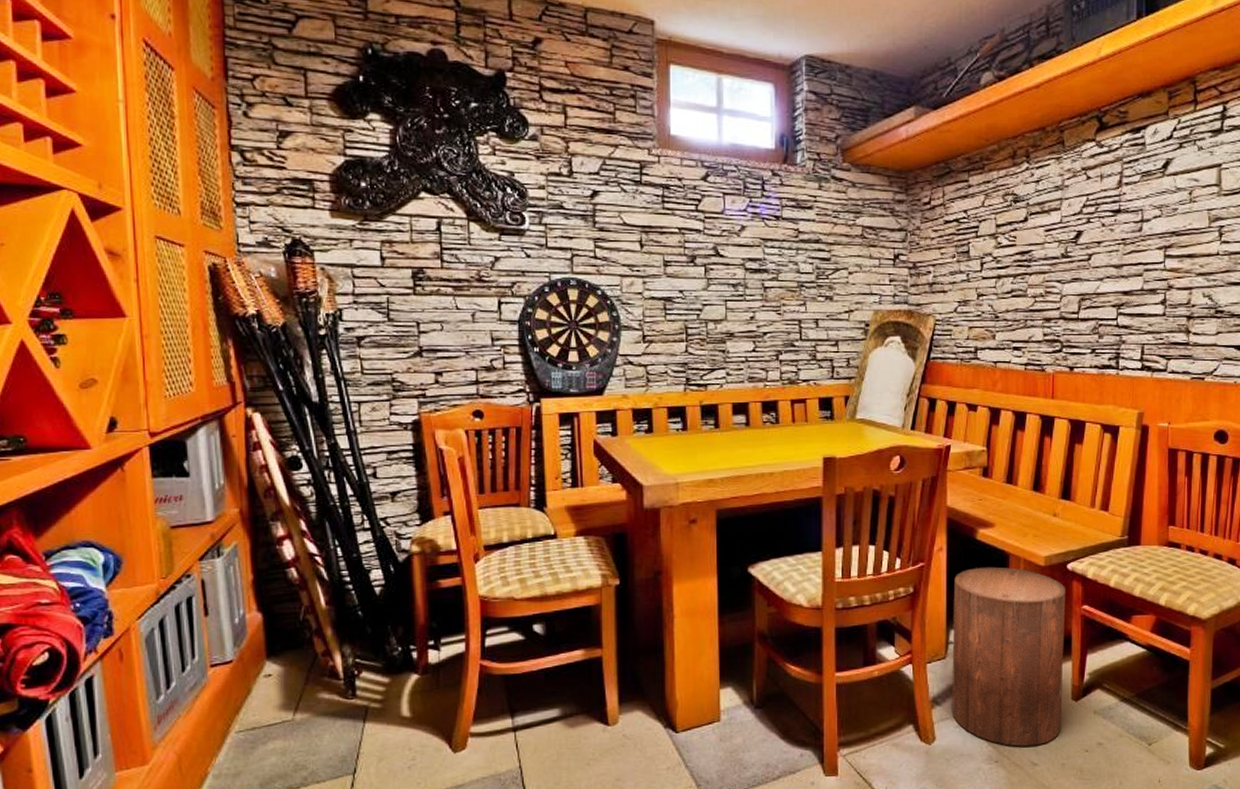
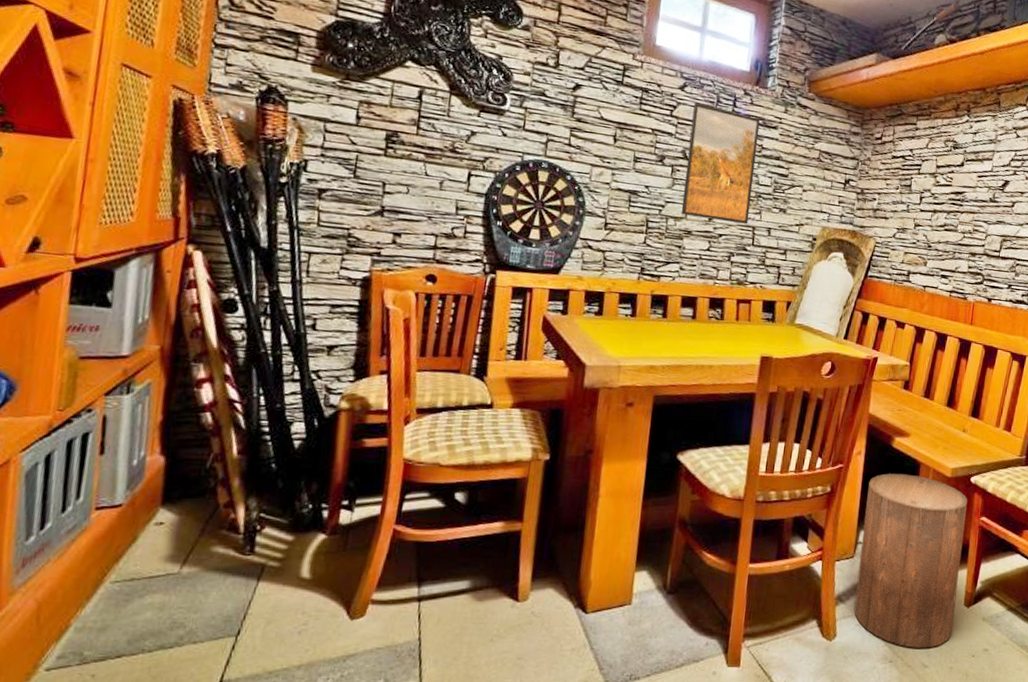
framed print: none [720,192,793,318] -> present [681,102,761,225]

